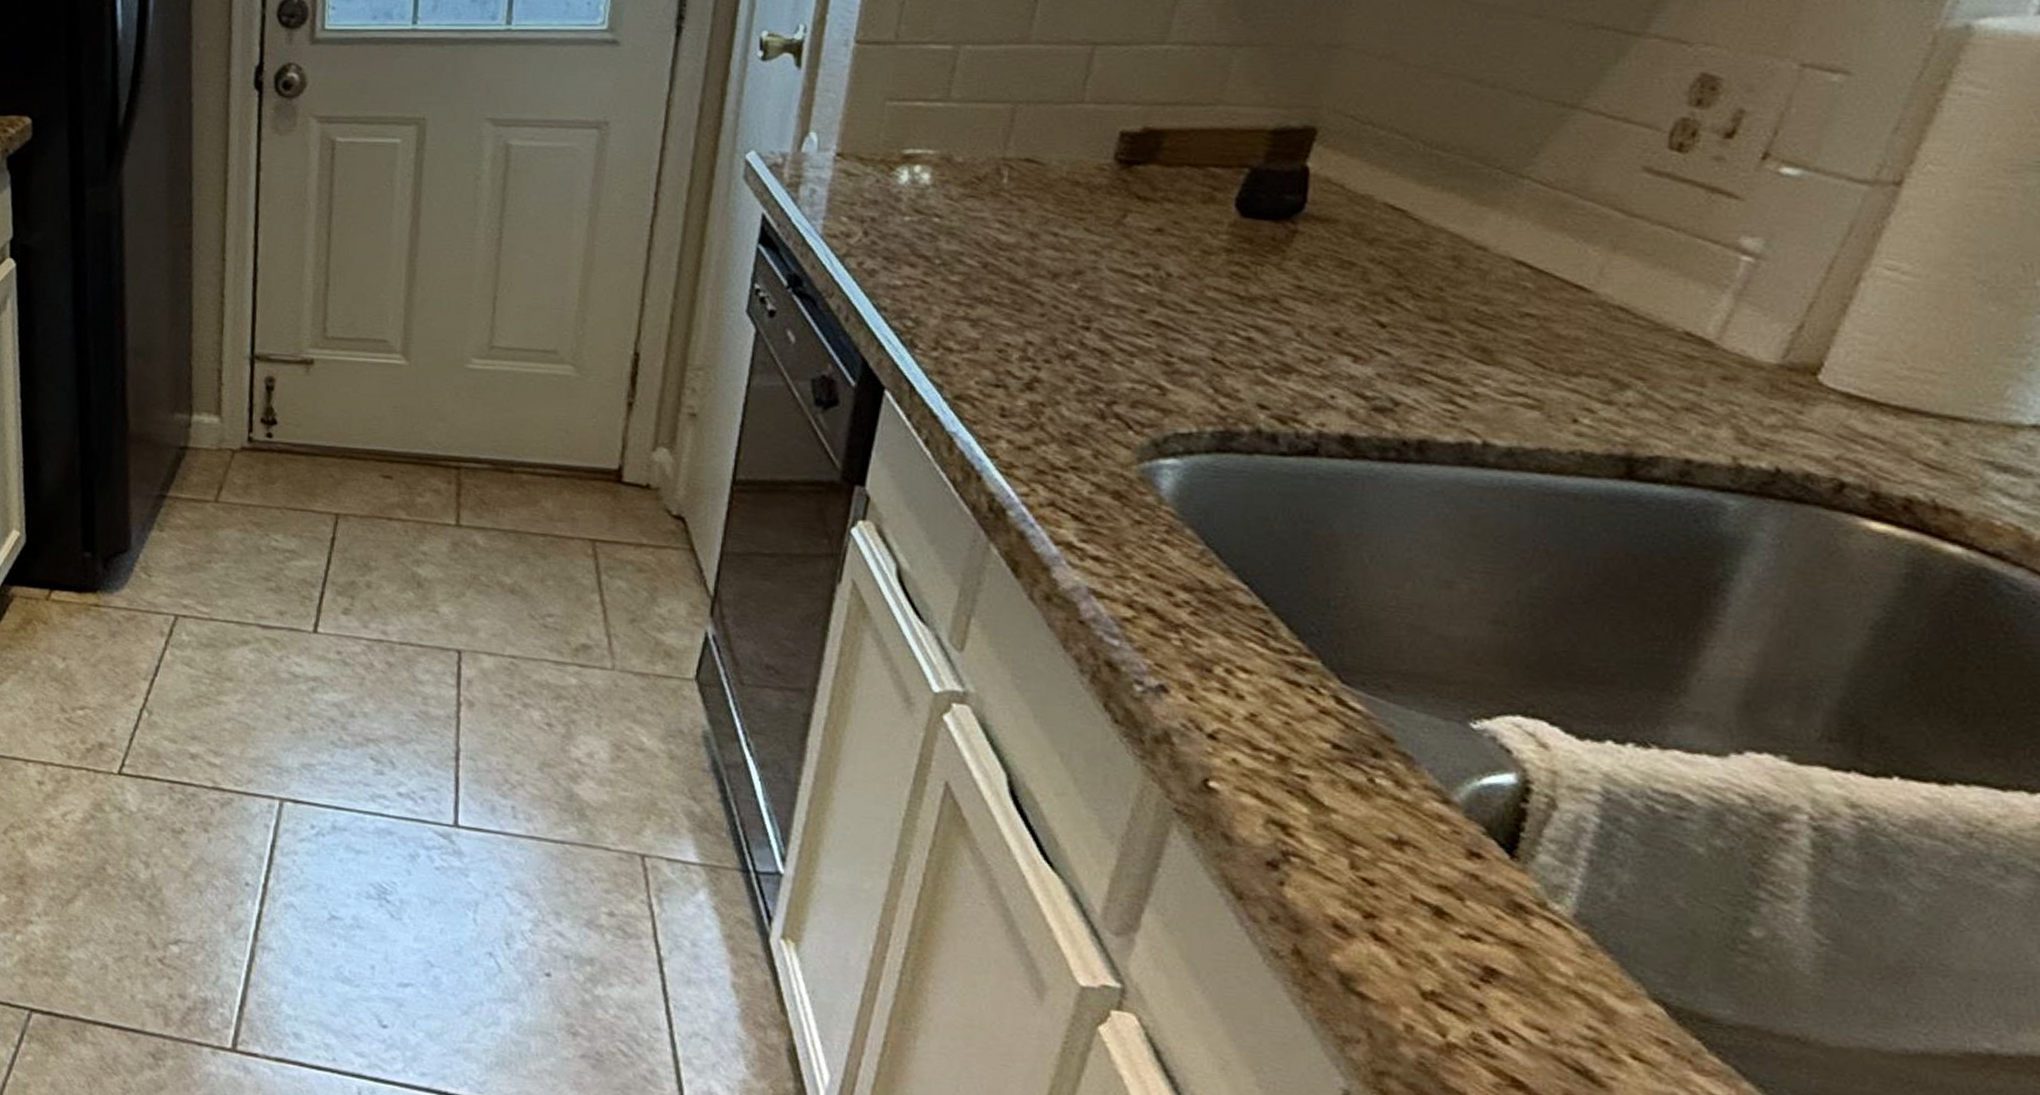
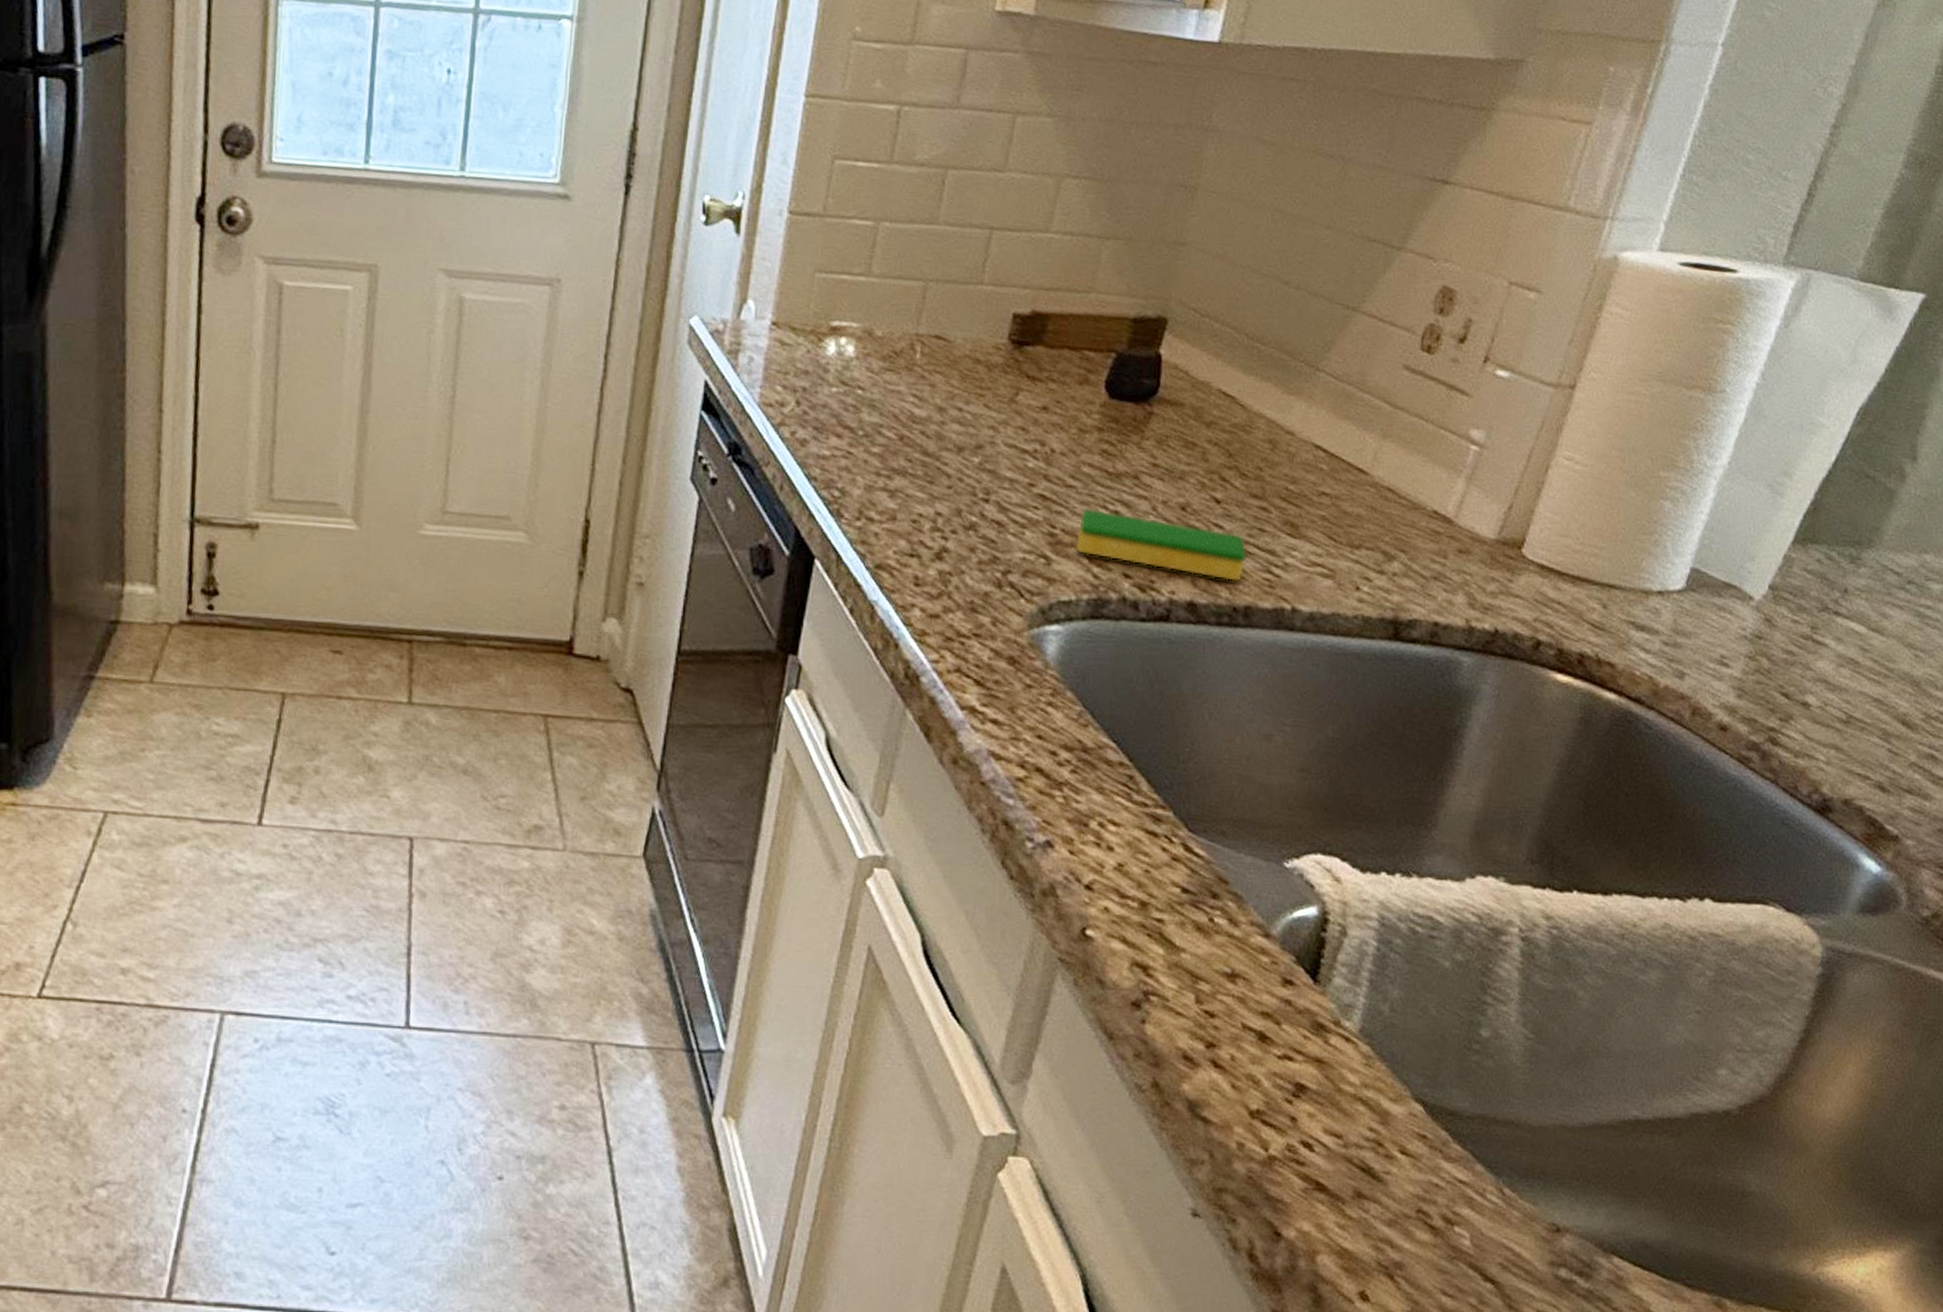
dish sponge: none [1196,335,1423,414] -> present [1075,508,1248,582]

